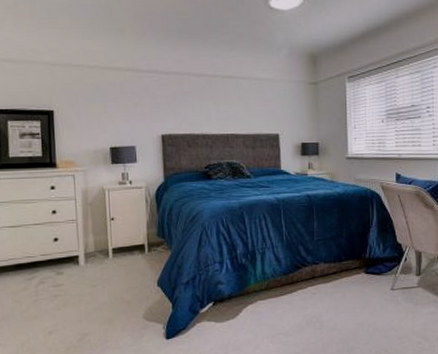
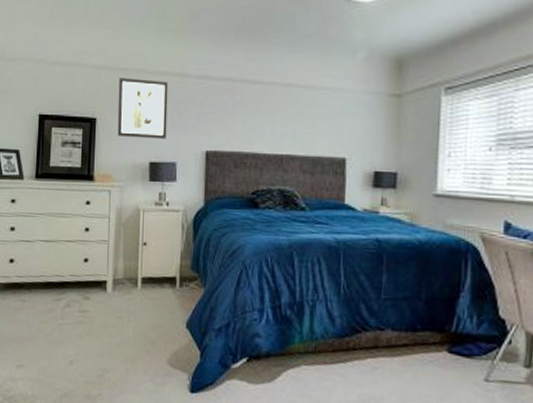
wall art: none [73,73,124,127] -> present [117,78,168,139]

